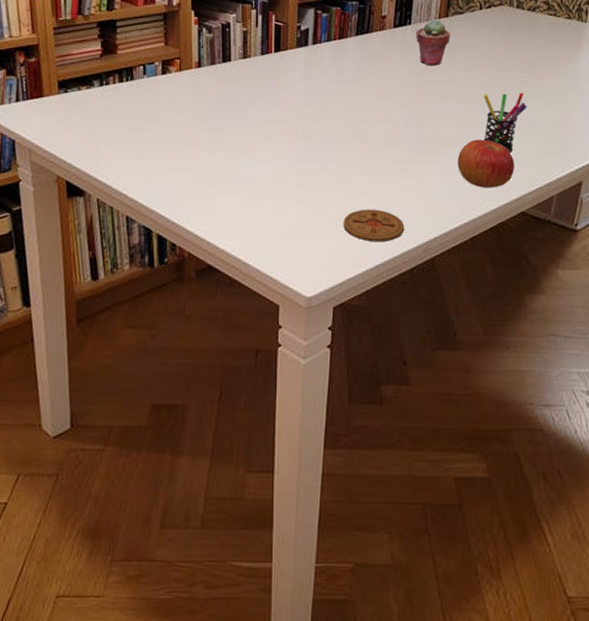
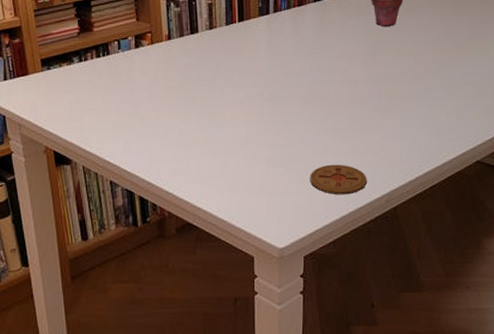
apple: present [457,139,515,188] -> none [414,94,470,140]
pen holder: present [483,92,527,153] -> none [437,47,479,106]

